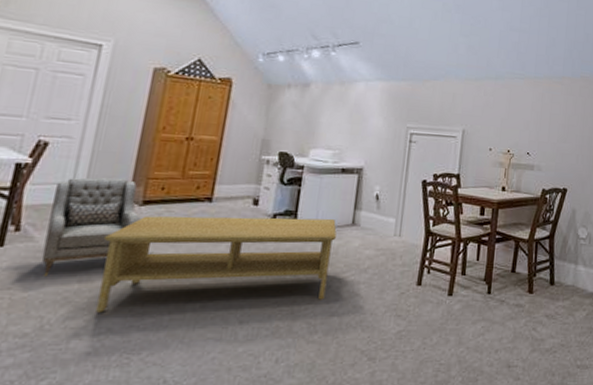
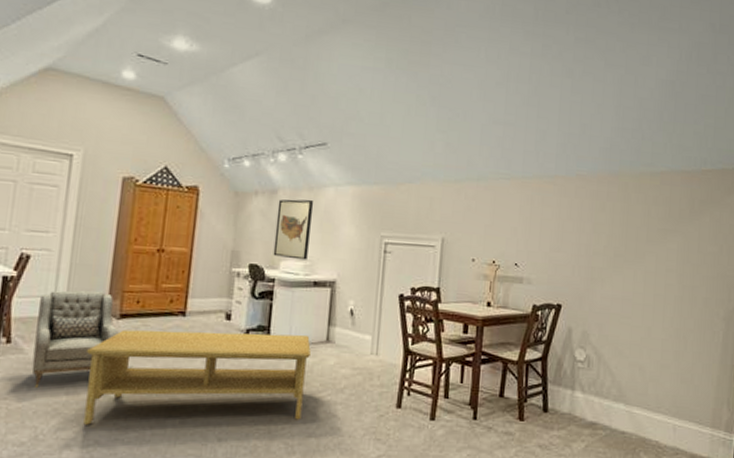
wall art: none [303,92,345,149] -> present [273,199,314,260]

